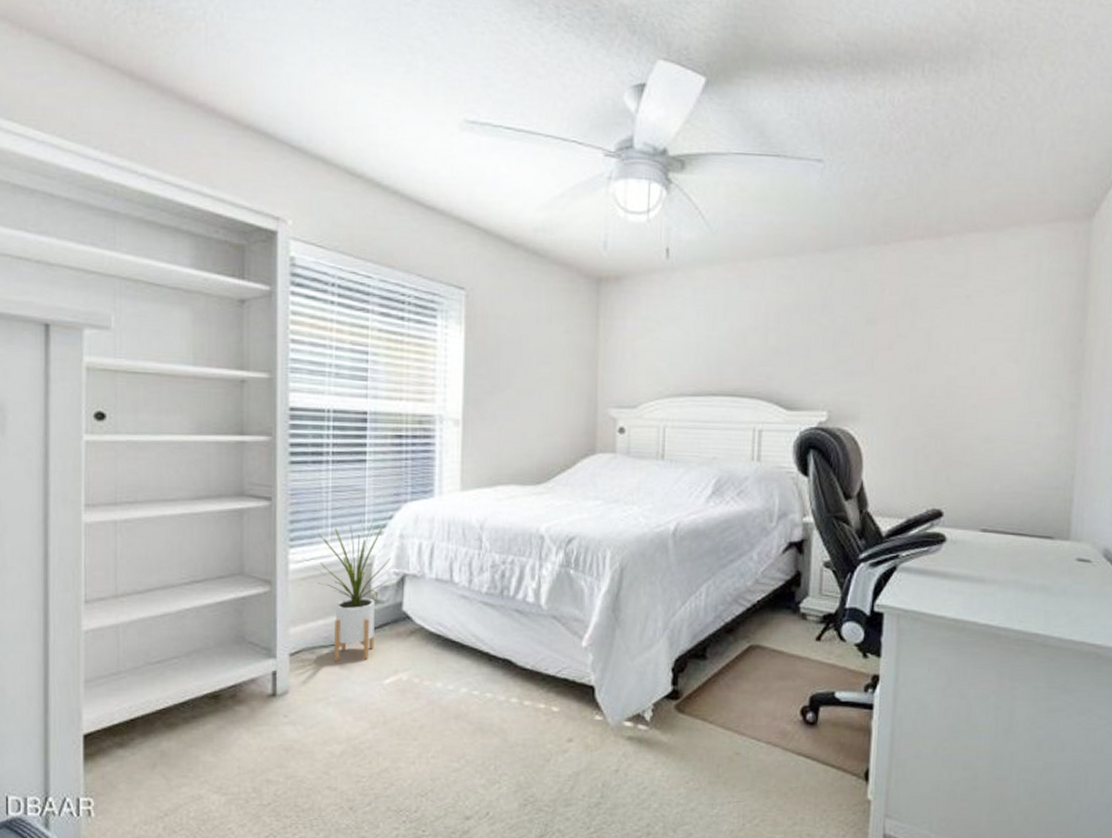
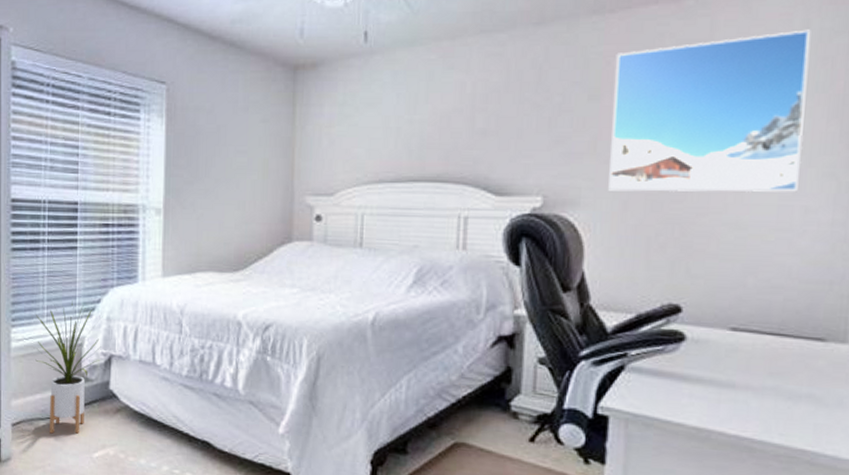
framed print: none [883,269,1042,410] -> present [608,29,811,192]

